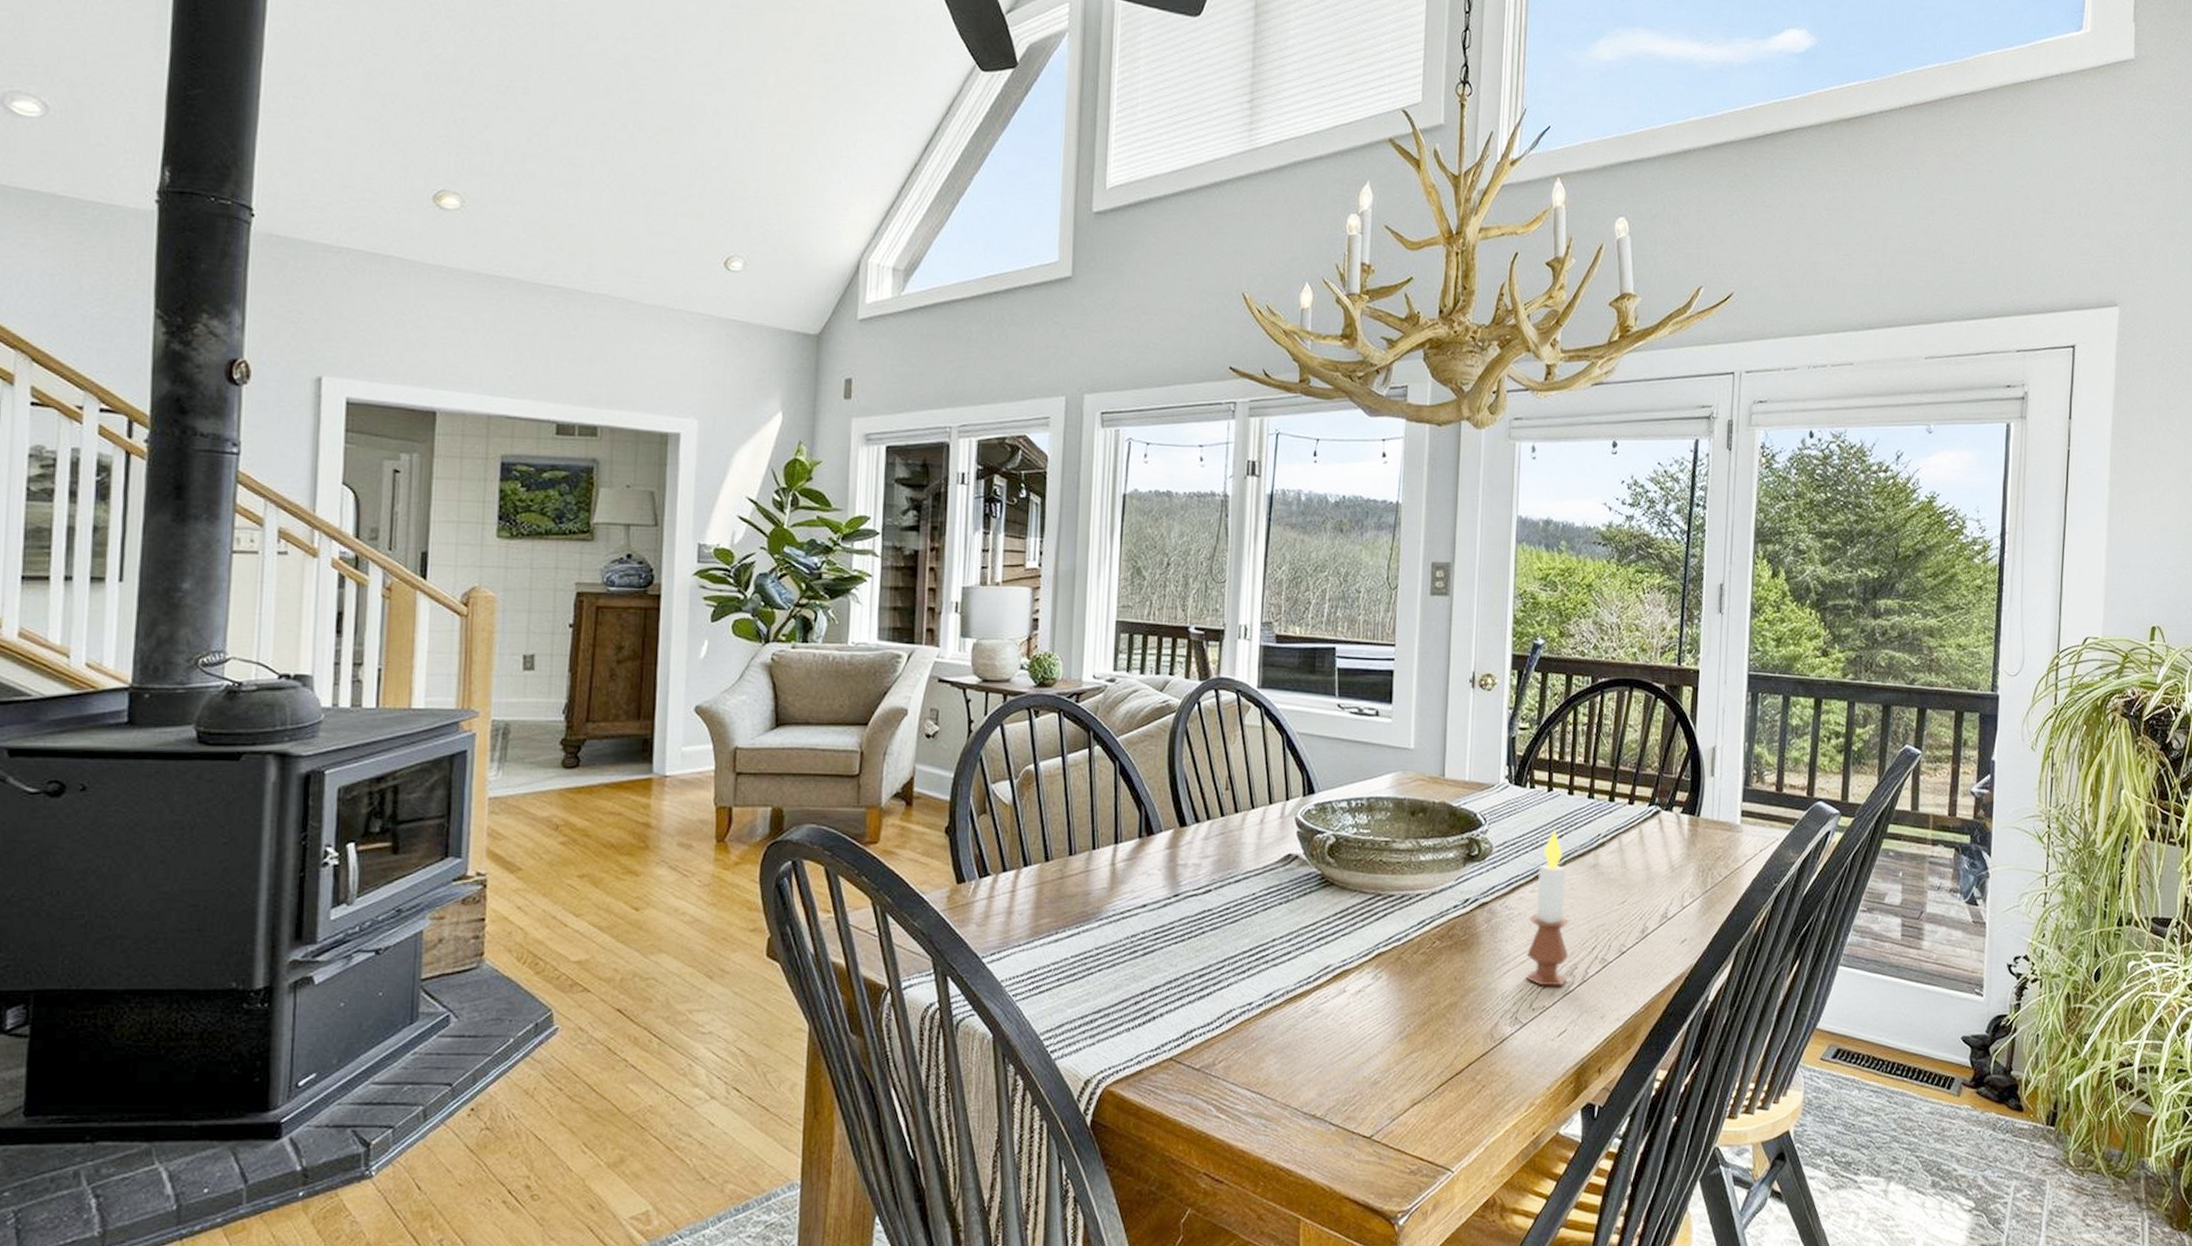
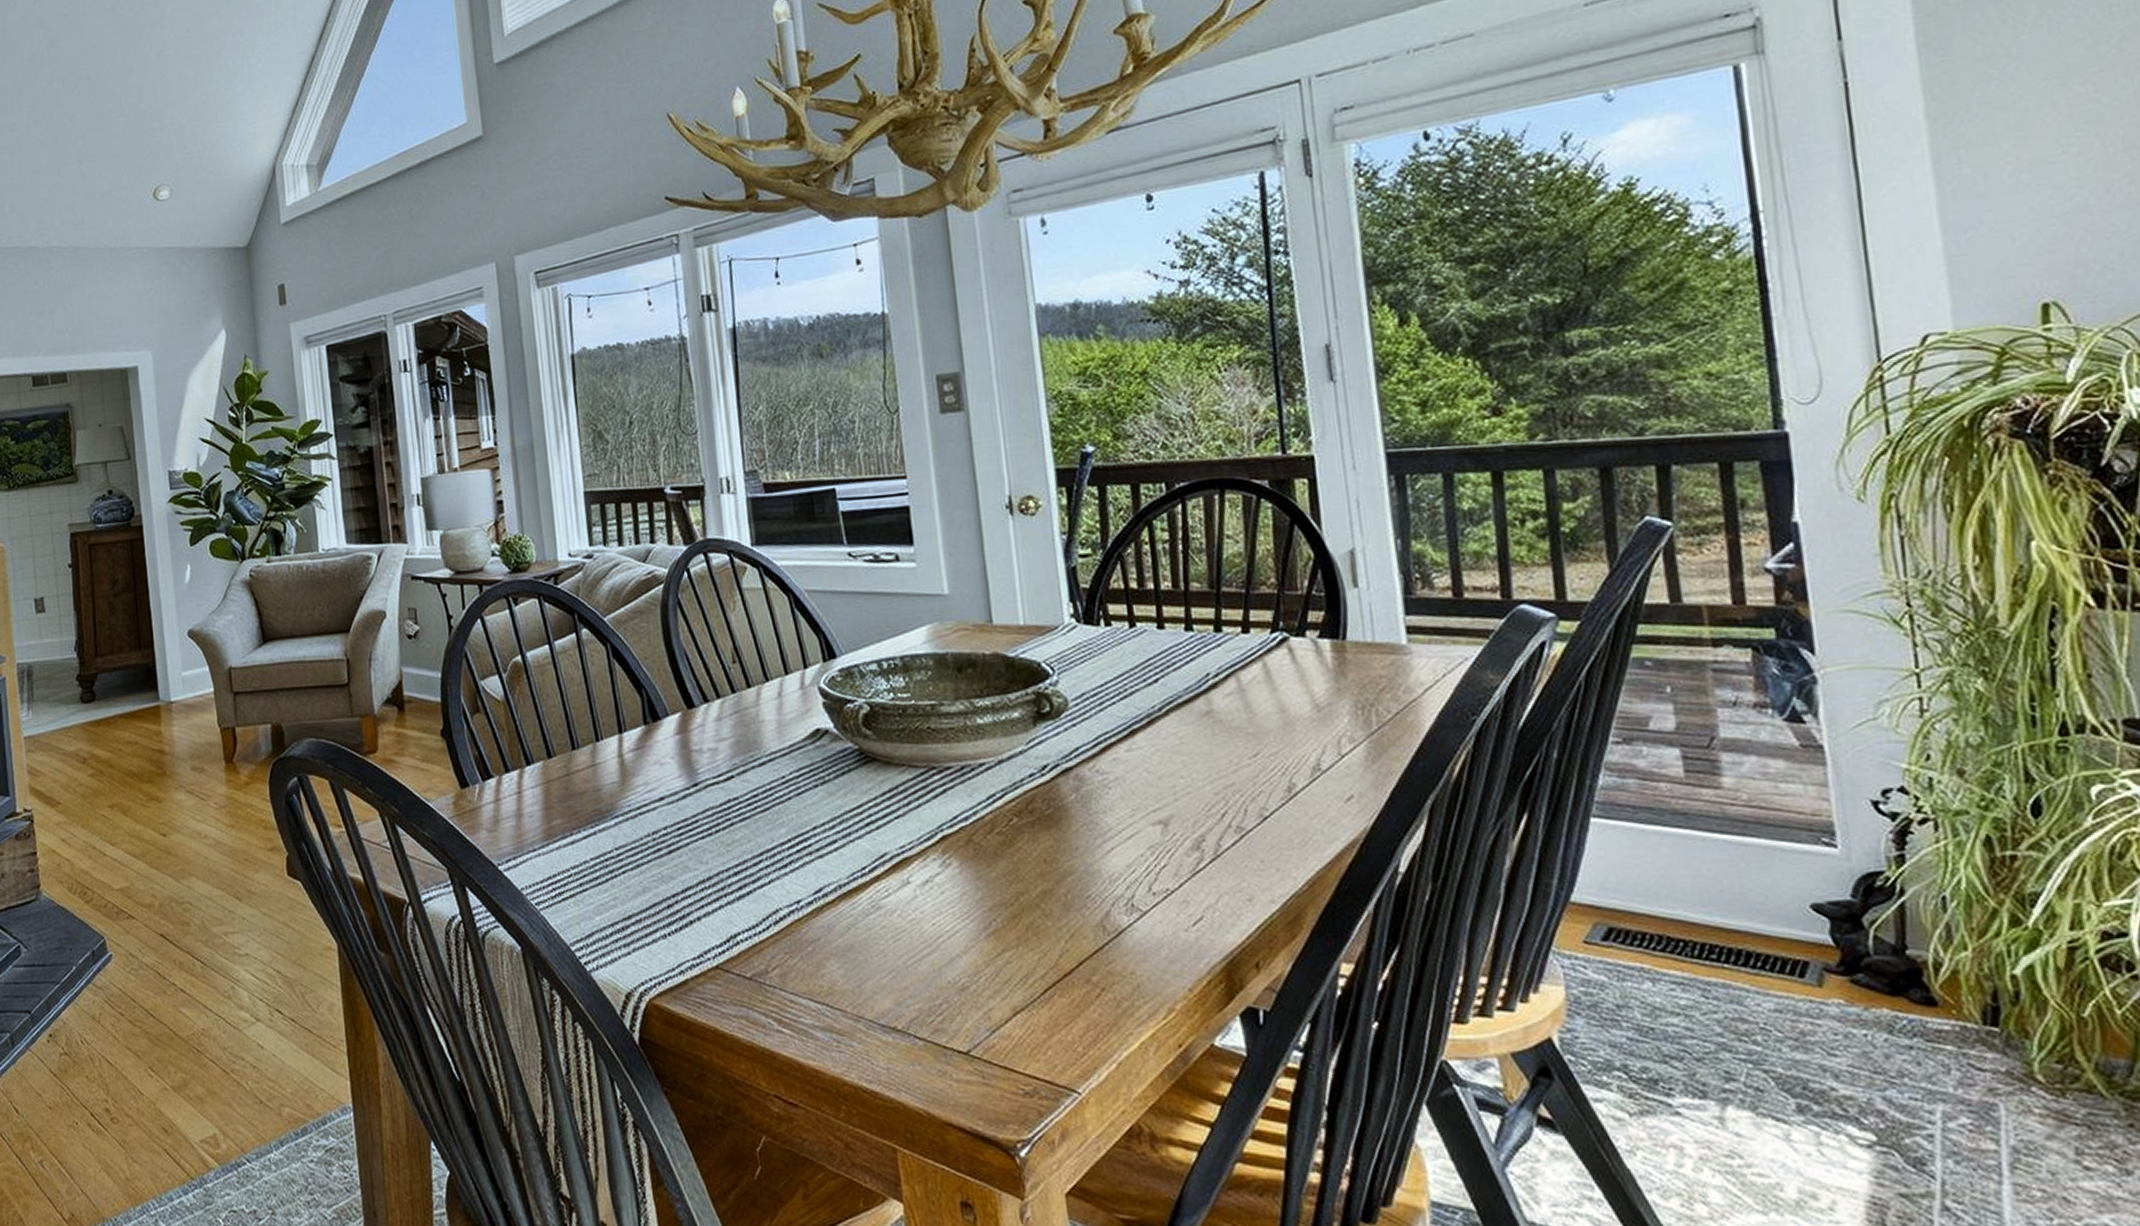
candle: present [1526,830,1570,986] -> none [1129,673,1193,865]

